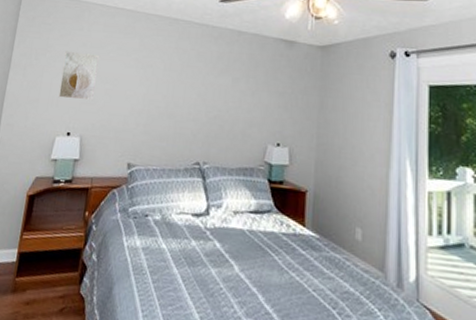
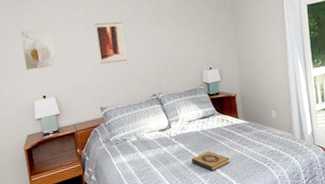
wall art: none [142,58,180,111] -> present [94,21,127,65]
hardback book: none [227,264,282,298] -> present [191,151,230,172]

